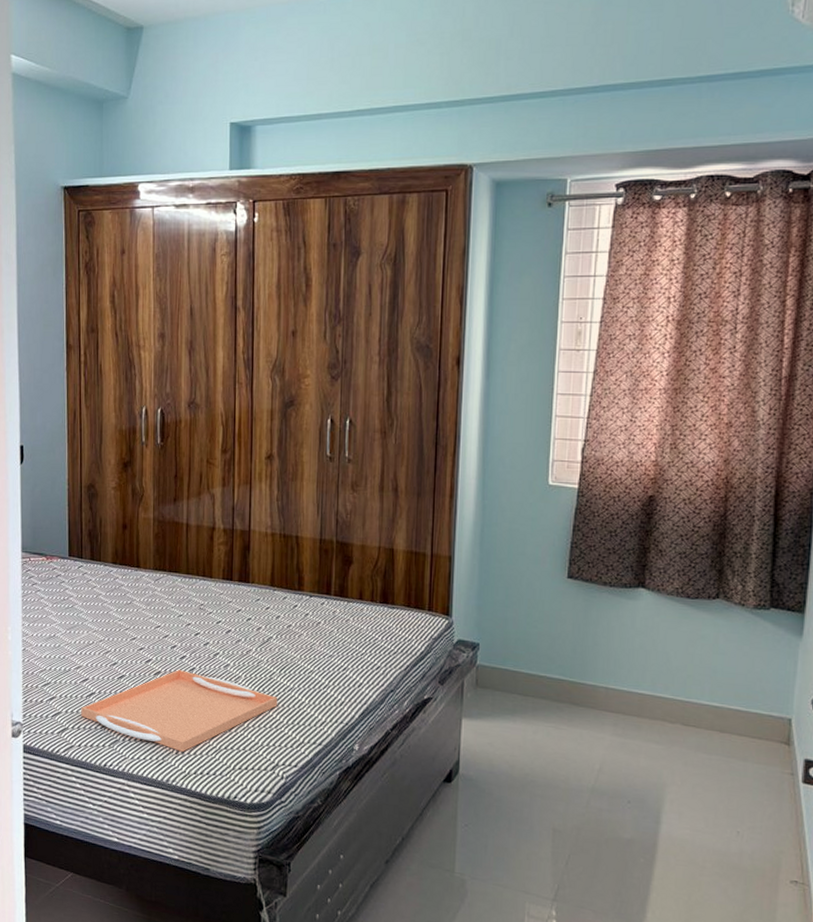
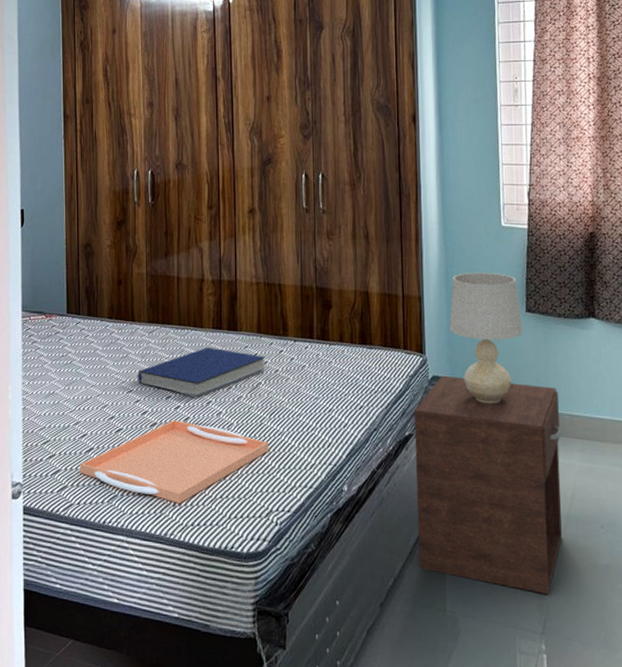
book: none [141,597,278,649] -> present [137,347,266,398]
nightstand: none [428,639,596,863] -> present [414,375,562,594]
table lamp: none [480,533,563,671] -> present [449,273,523,403]

